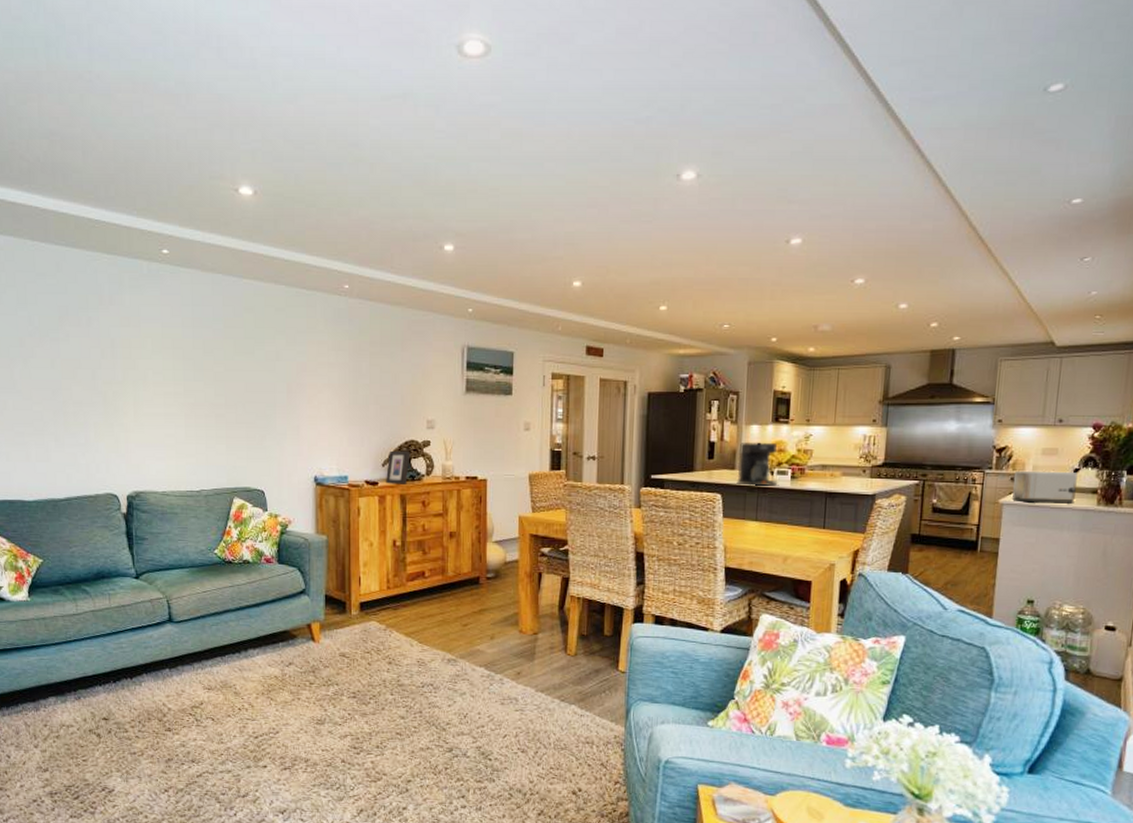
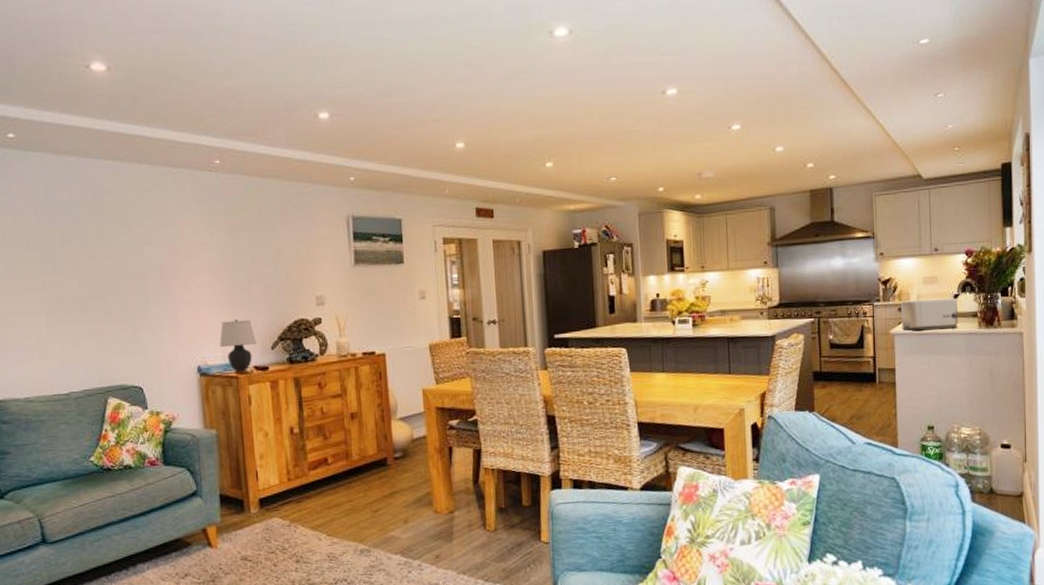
table lamp: none [336,435,369,485] -> present [219,319,257,372]
picture frame: present [386,450,411,484] -> none [276,330,302,368]
coffee maker: present [737,443,778,486] -> none [638,292,681,337]

